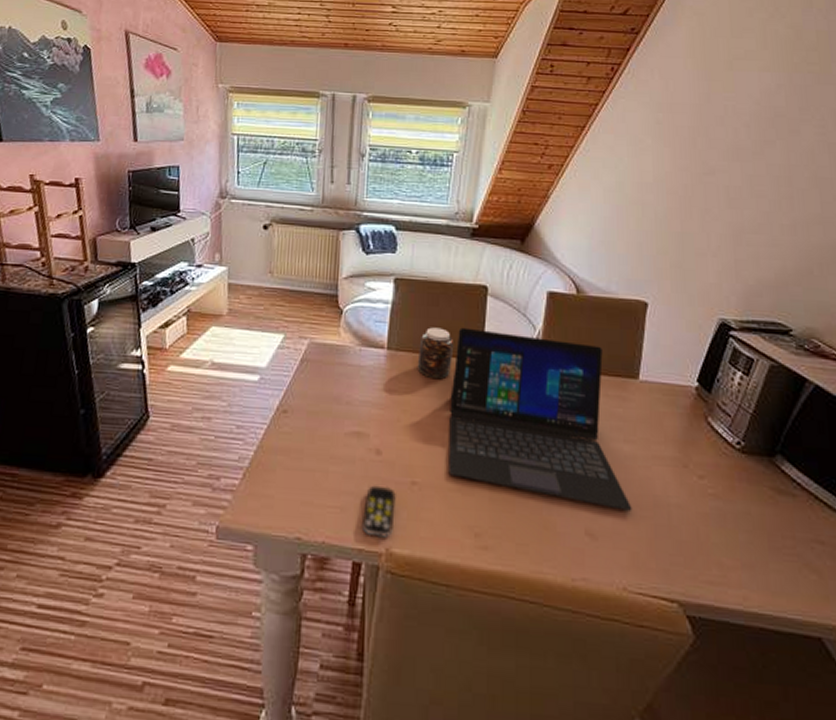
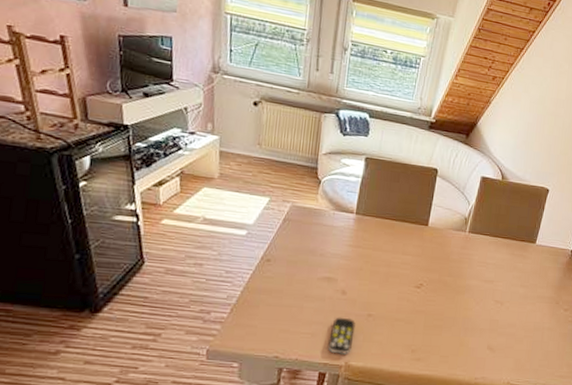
jar: present [417,327,454,380] -> none [378,198,409,239]
laptop: present [448,327,632,511] -> none [396,200,520,333]

